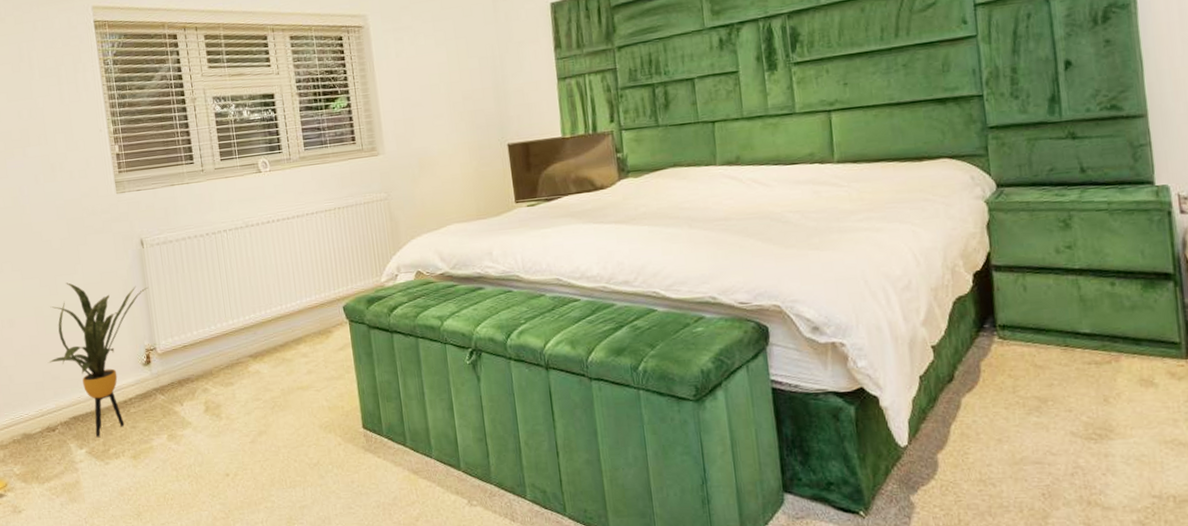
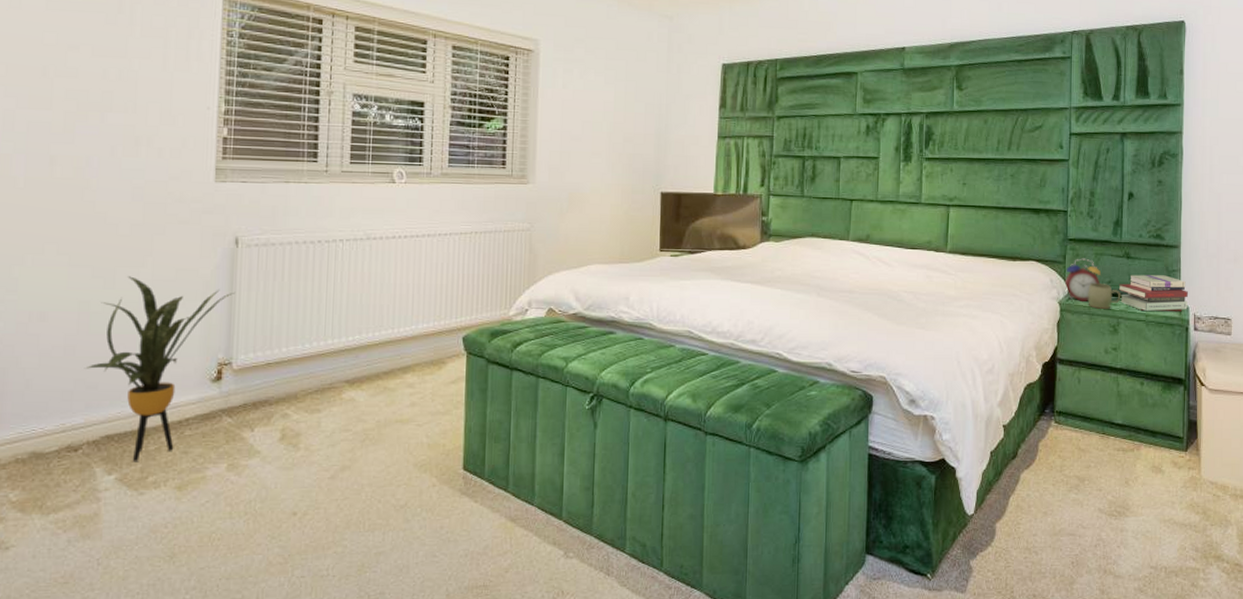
alarm clock: none [989,146,1039,198] -> present [1064,258,1101,303]
mug: none [1023,172,1070,203] -> present [1088,282,1122,309]
books: none [1064,152,1167,199] -> present [1118,275,1188,312]

